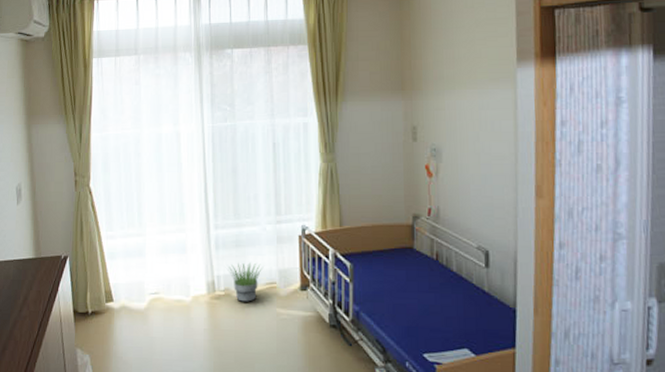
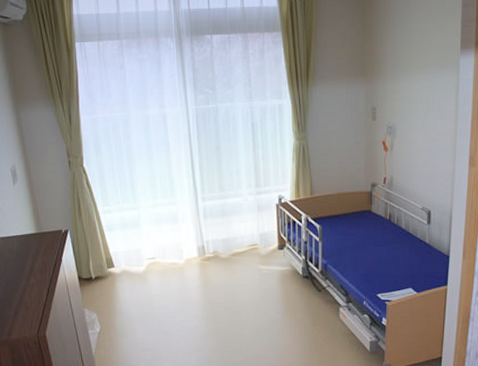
potted plant: present [228,262,264,302] -> none [215,228,246,262]

